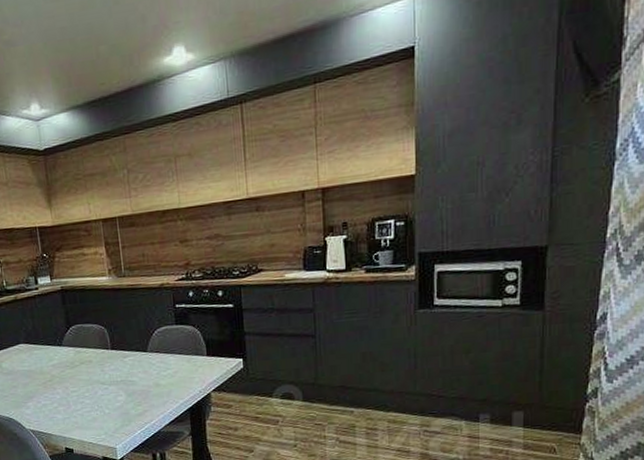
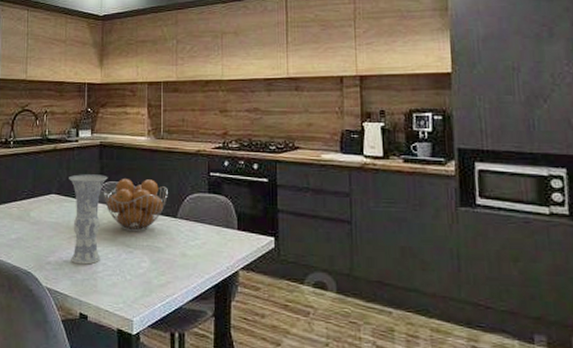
vase: none [34,319,78,406] -> present [69,174,108,265]
fruit basket: none [71,318,136,370] -> present [103,179,168,232]

